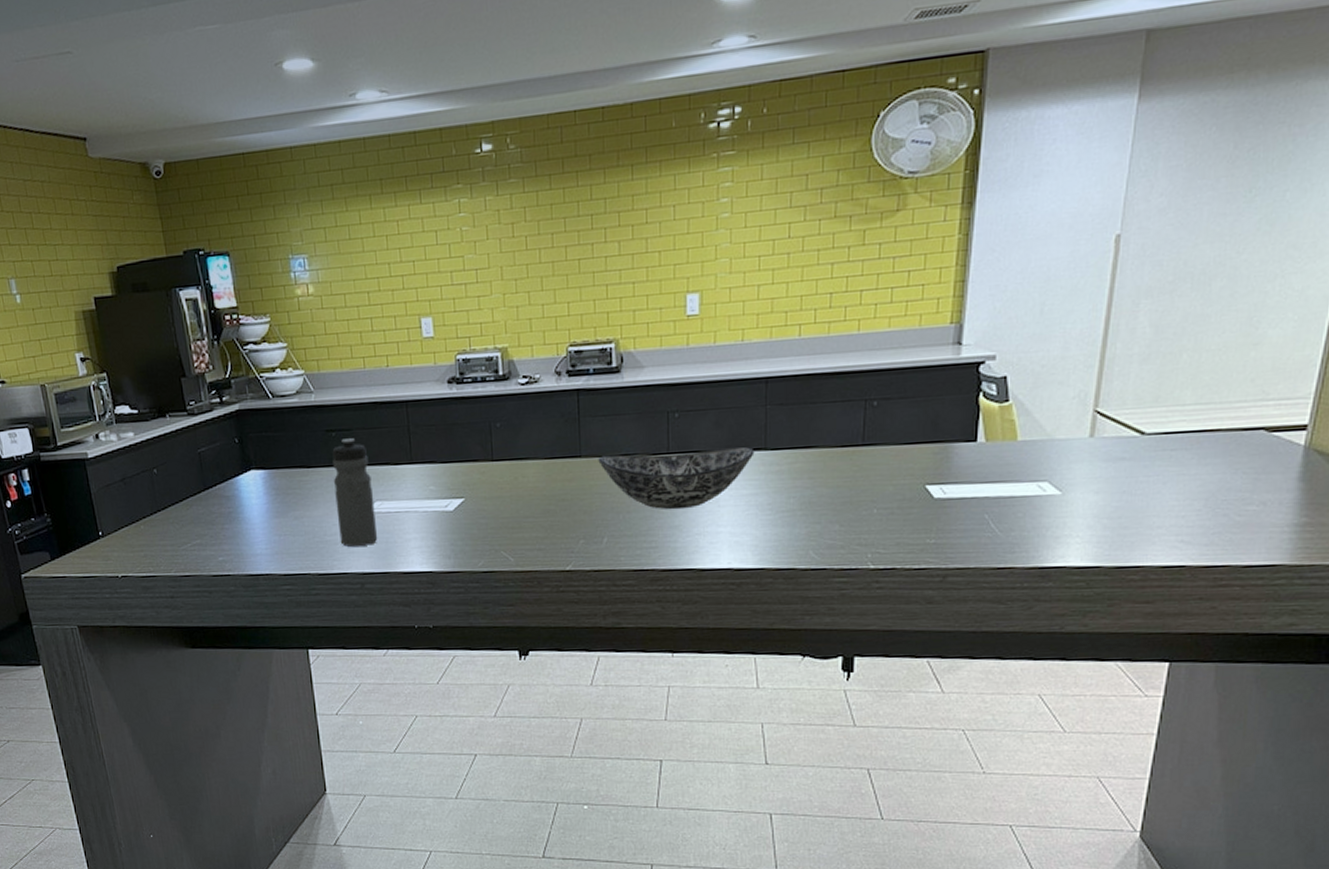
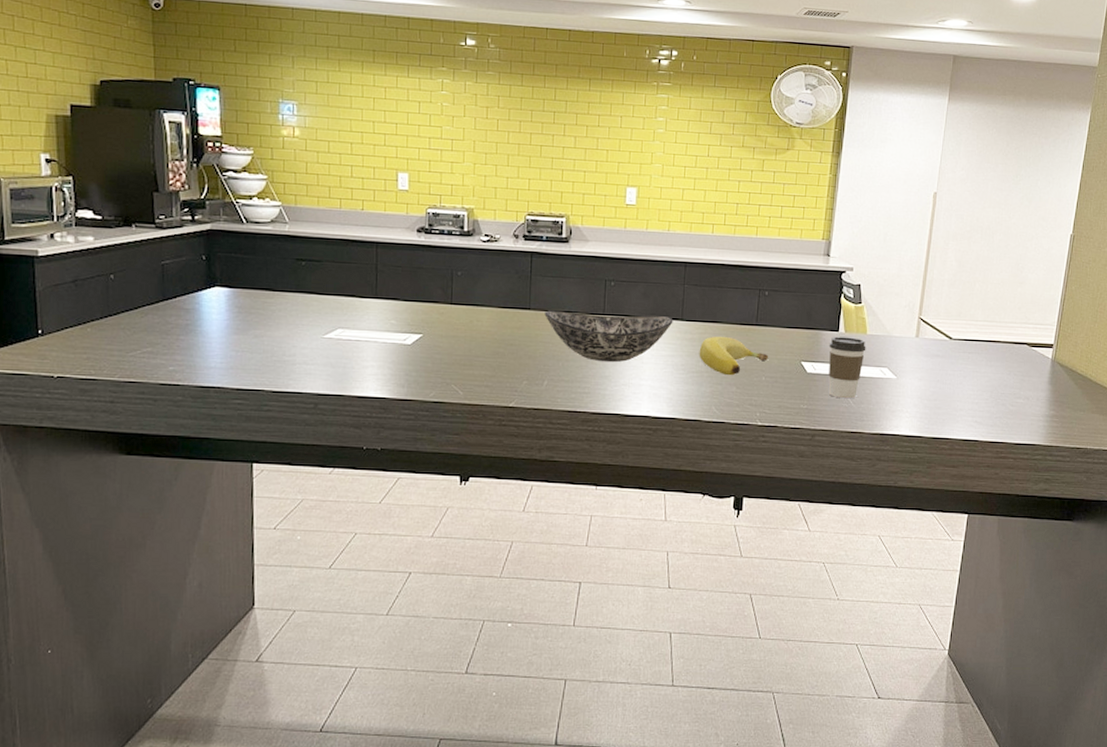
water bottle: present [332,438,378,547] -> none [297,269,337,369]
banana: none [789,464,881,512] -> present [699,337,769,376]
coffee cup: none [963,447,1017,527] -> present [828,337,866,399]

